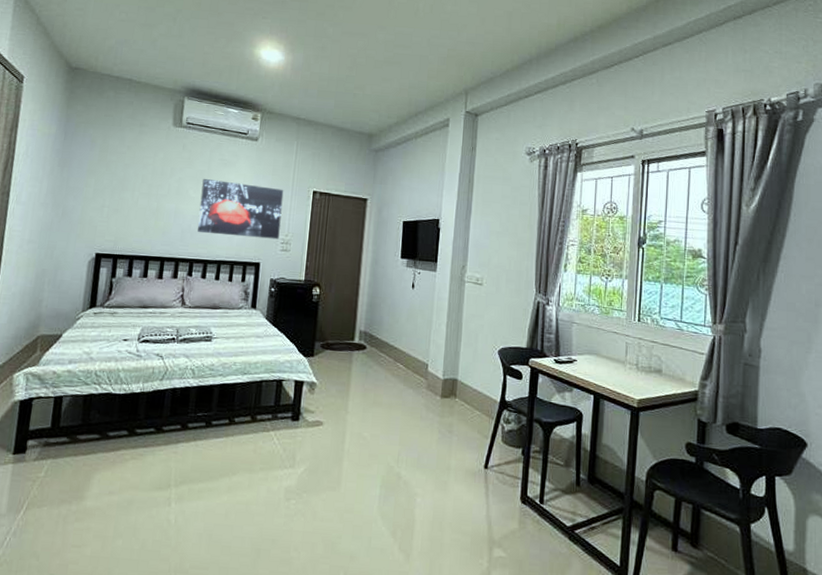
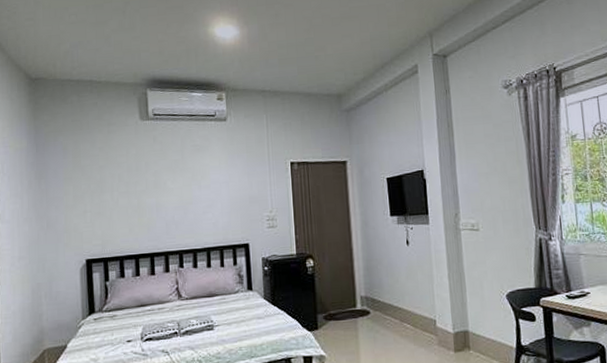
wall art: present [198,178,284,240] -> none [178,165,264,223]

